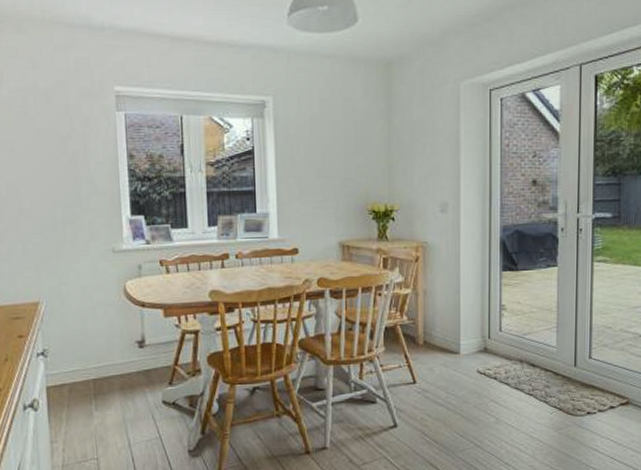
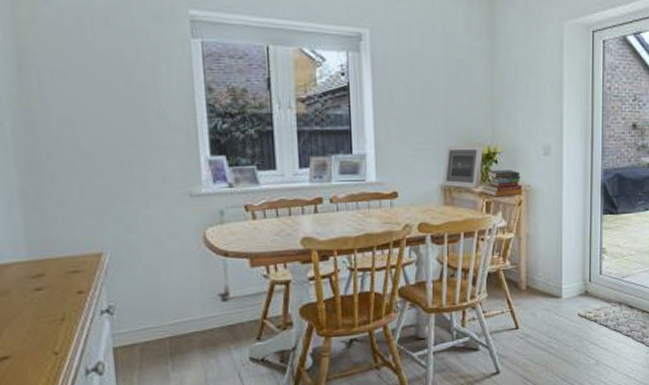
picture frame: none [340,202,380,246] -> present [441,144,483,189]
books: none [378,227,419,253] -> present [481,170,522,197]

